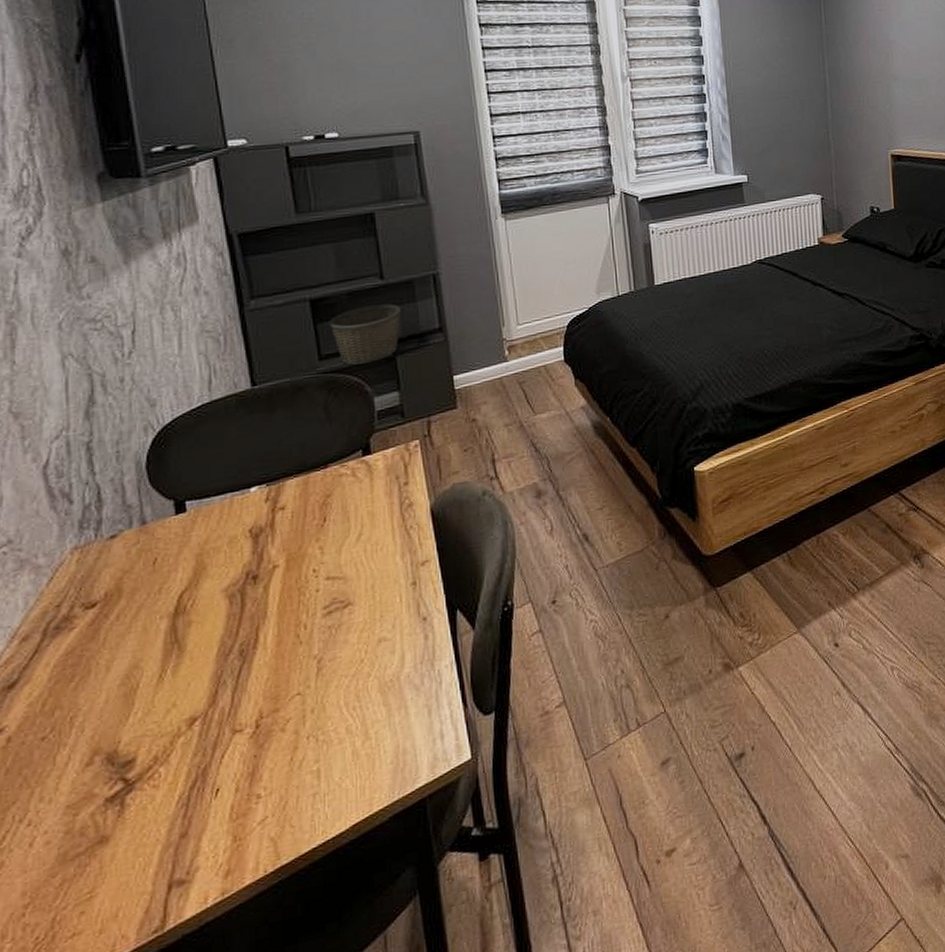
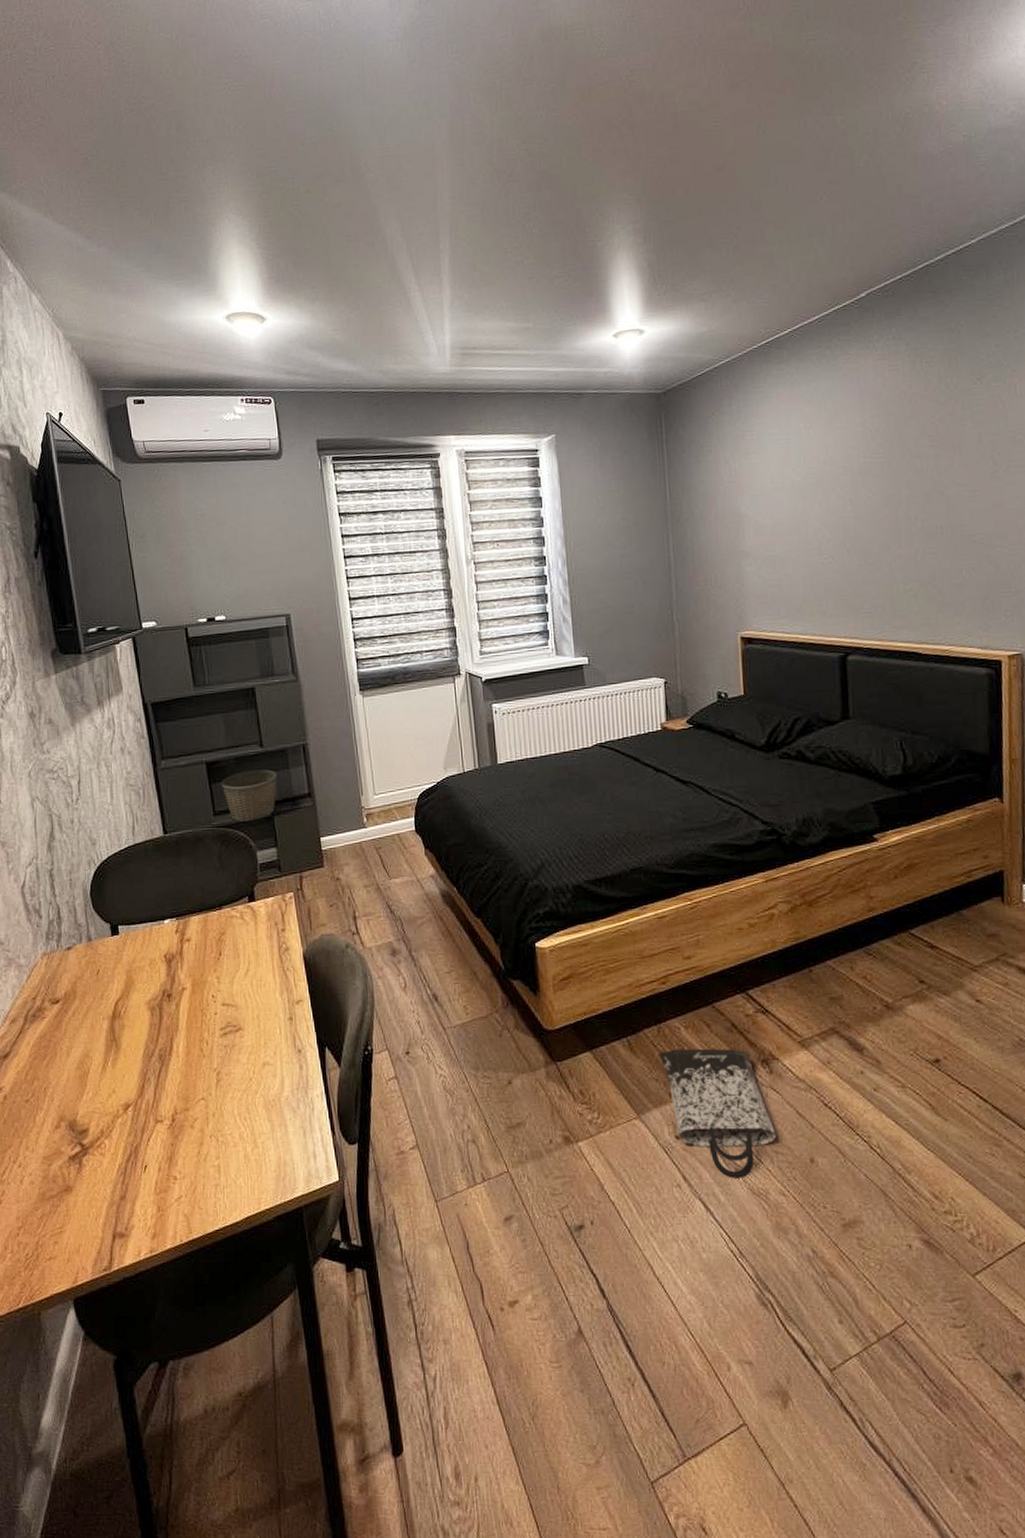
tote bag: none [818,548,928,676] -> present [659,1048,777,1177]

